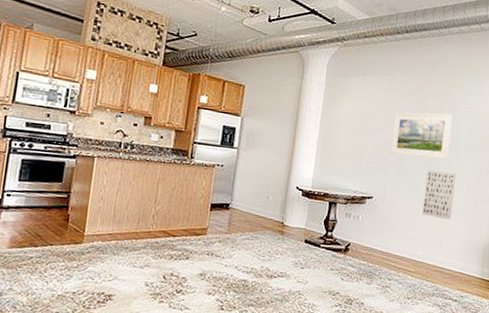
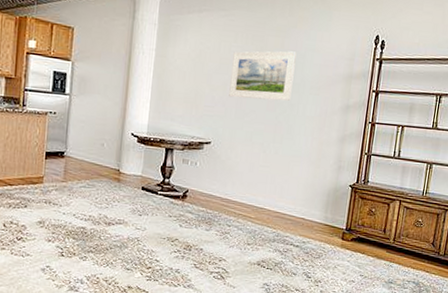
wall art: present [422,170,456,220] -> none [263,113,299,165]

